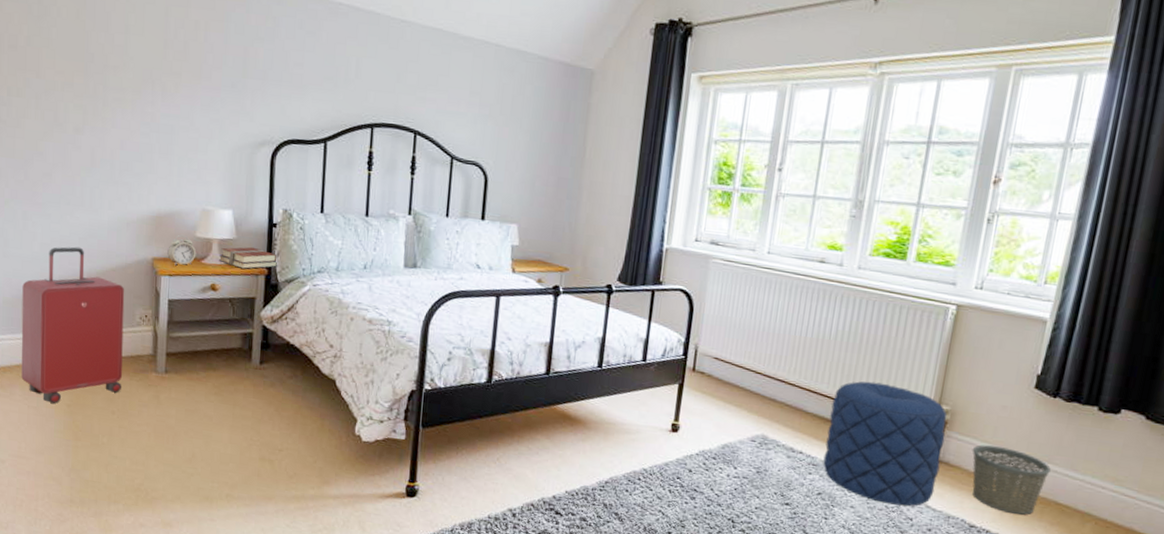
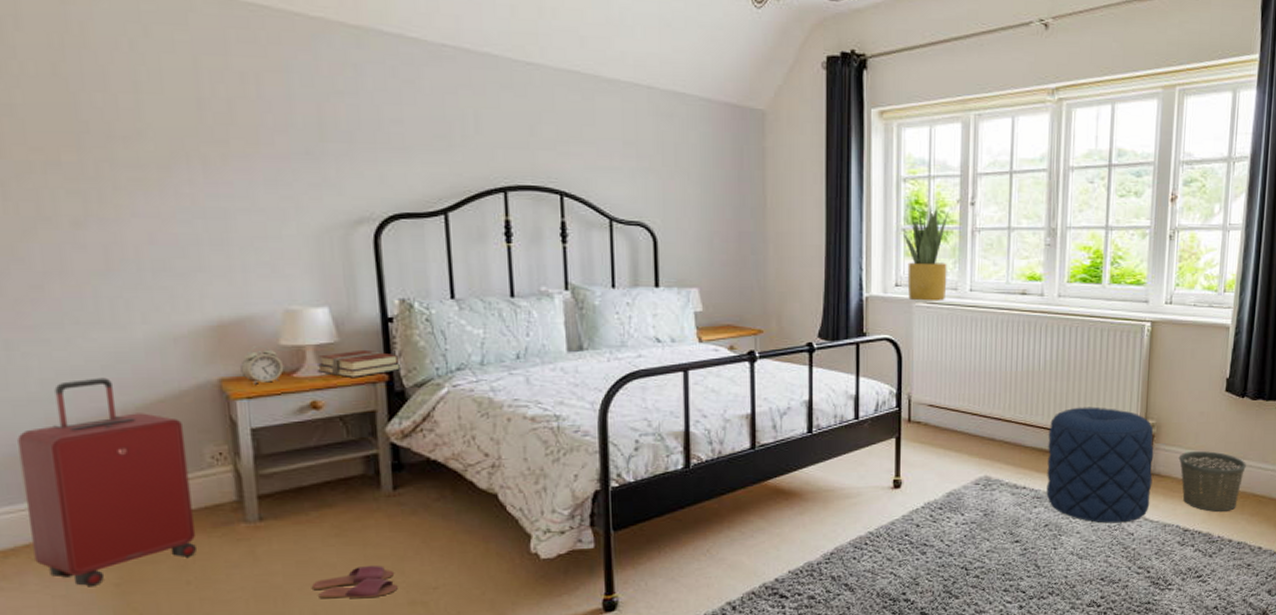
slippers: none [194,422,254,450] -> present [312,566,398,599]
planter: none [706,168,756,260] -> present [904,206,950,301]

